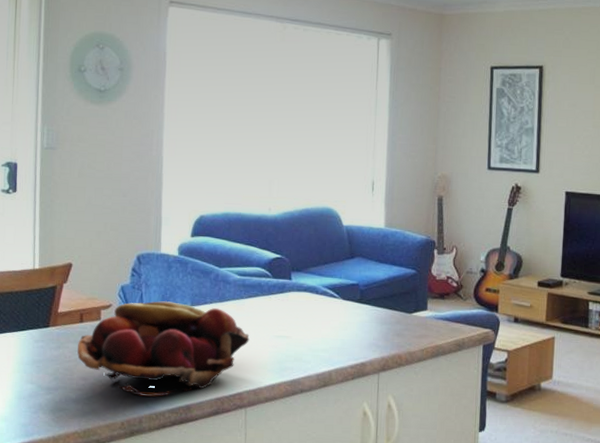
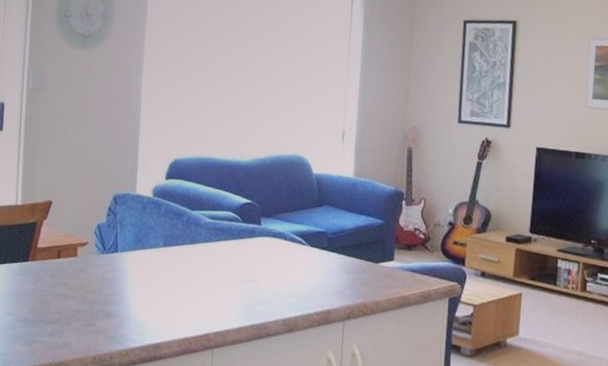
fruit basket: present [77,300,250,397] -> none [54,240,219,334]

